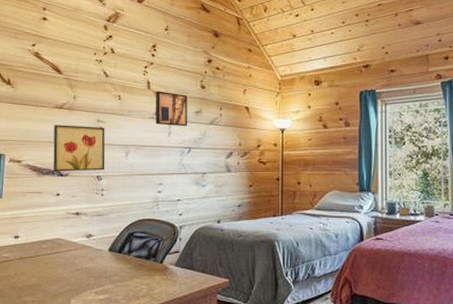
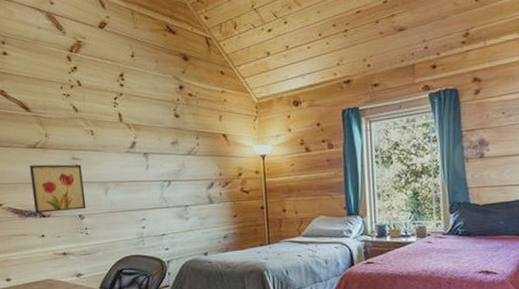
wall art: present [155,91,188,127] -> none [128,123,165,159]

